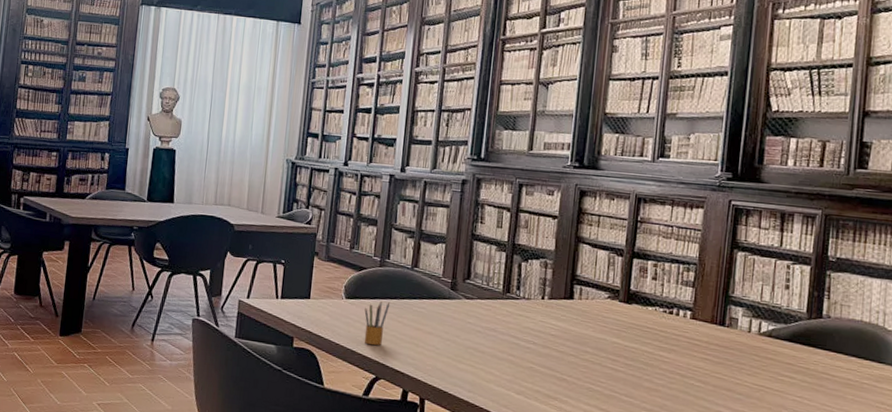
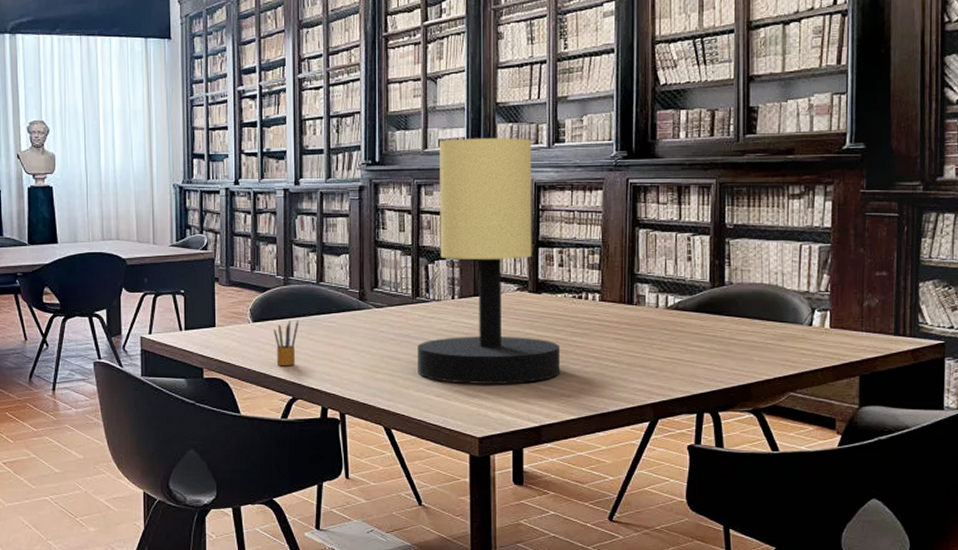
table lamp: none [500,143,646,392] -> present [418,138,561,384]

